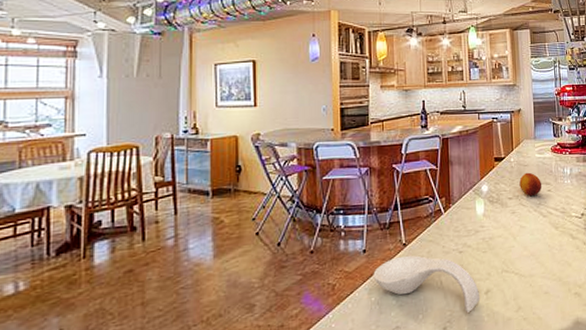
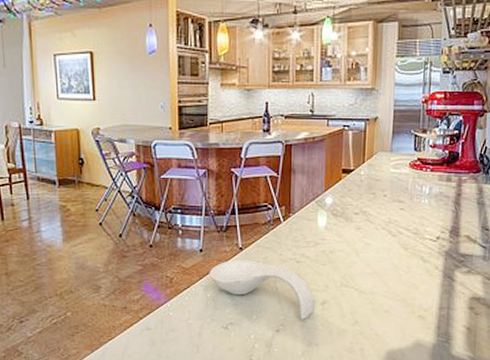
fruit: present [519,172,541,197] -> none [368,188,394,214]

